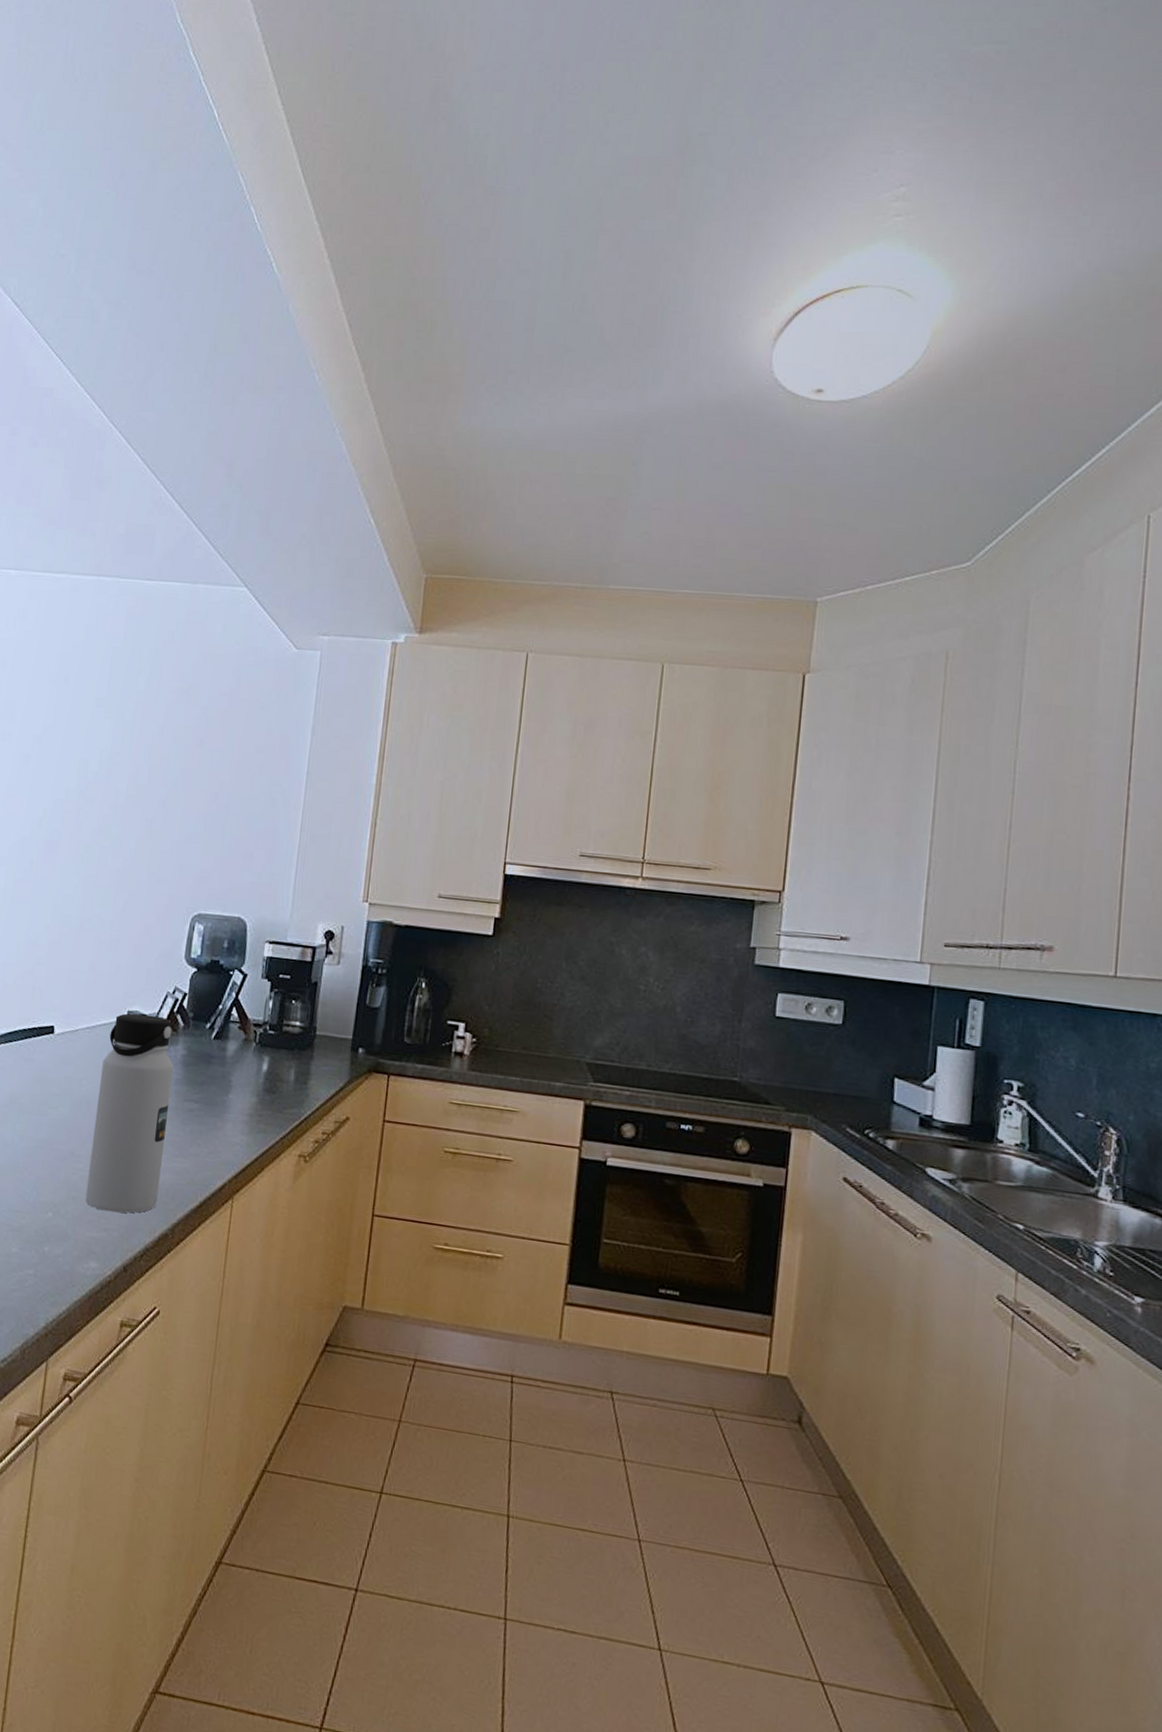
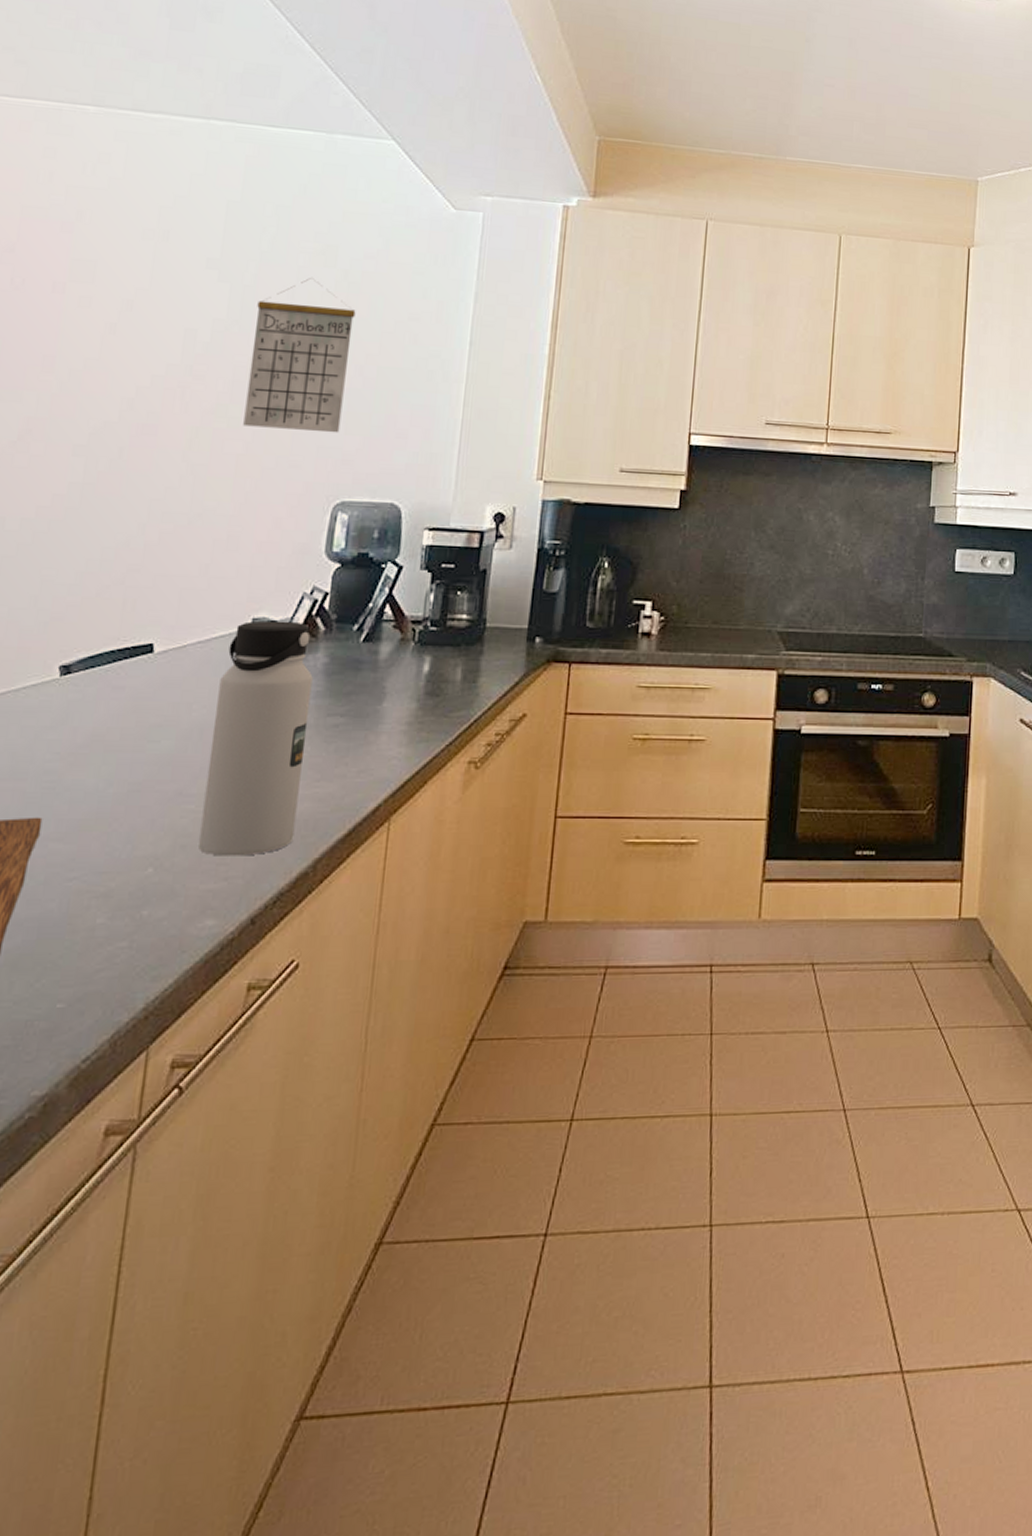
calendar: none [123,714,213,853] -> present [243,278,356,433]

